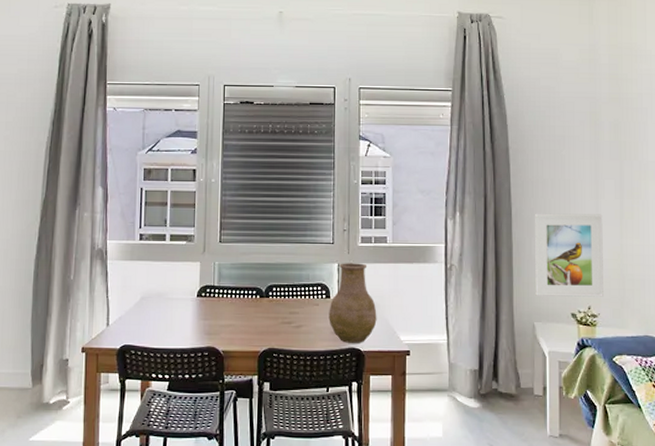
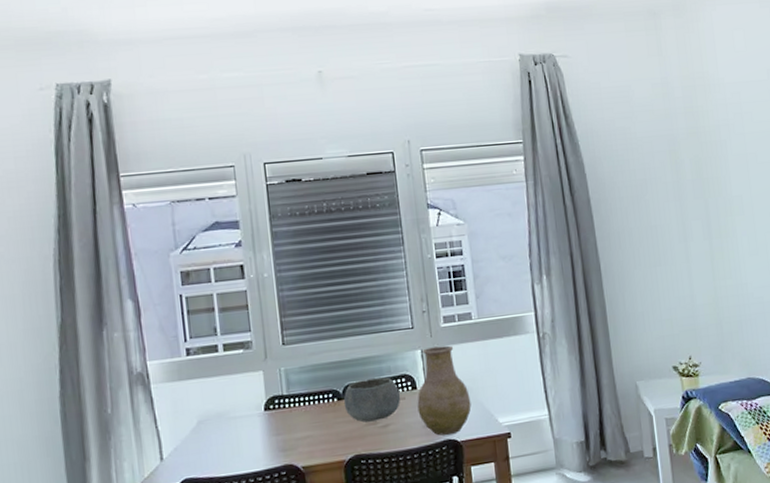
bowl: none [265,283,315,321] -> present [343,377,401,423]
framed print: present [535,213,603,297] -> none [625,258,703,354]

